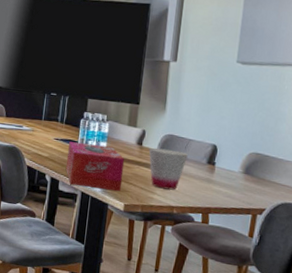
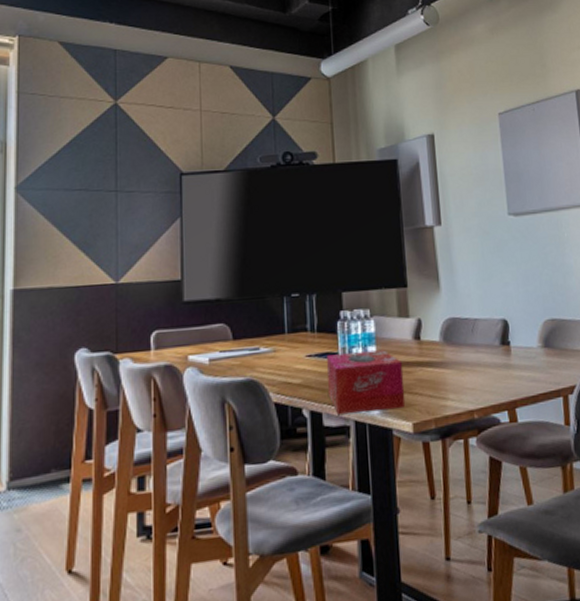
cup: present [148,147,188,190] -> none [429,336,477,391]

